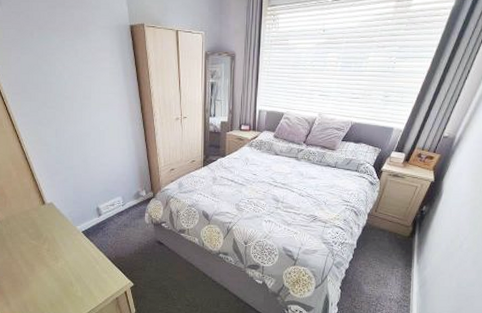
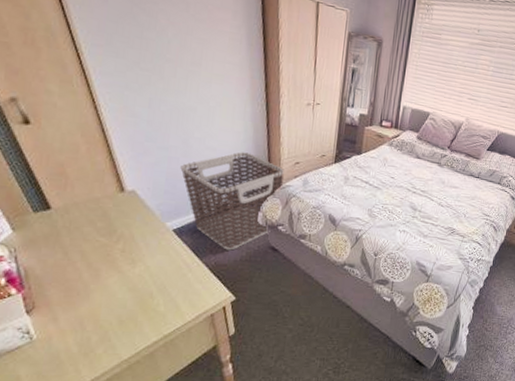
clothes hamper: none [83,165,162,246] -> present [180,152,284,251]

